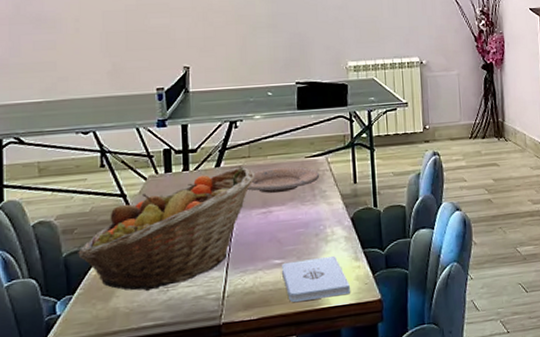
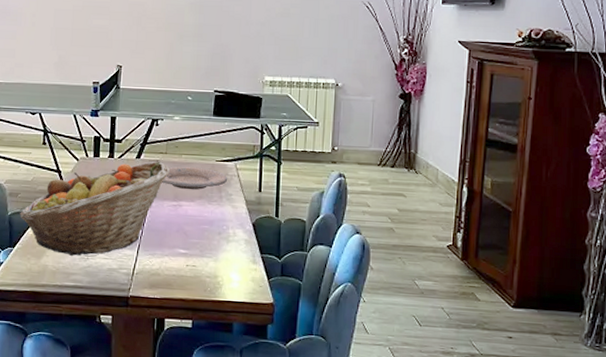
notepad: present [282,255,350,303] -> none [185,253,245,293]

